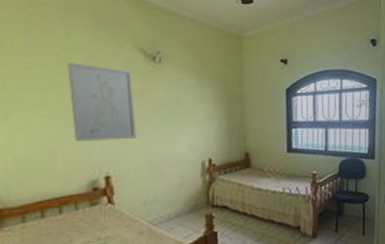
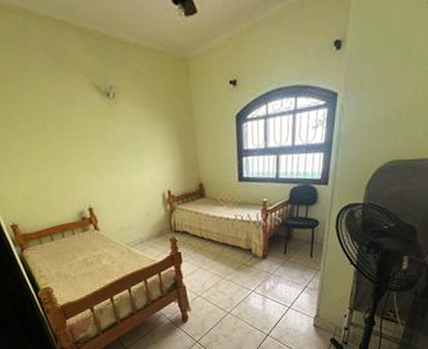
wall art: present [67,63,137,141] -> none [39,106,106,179]

